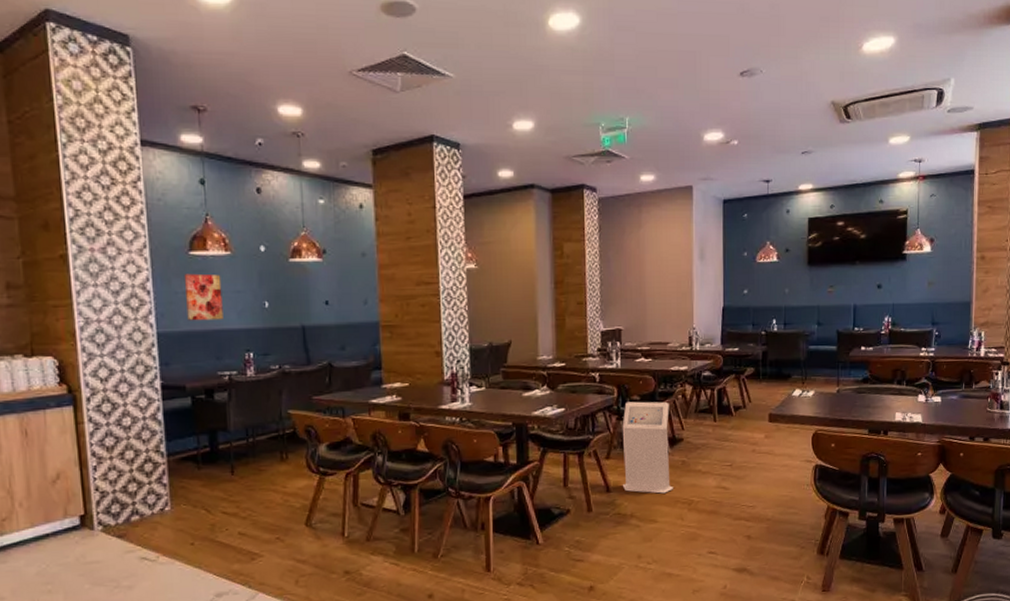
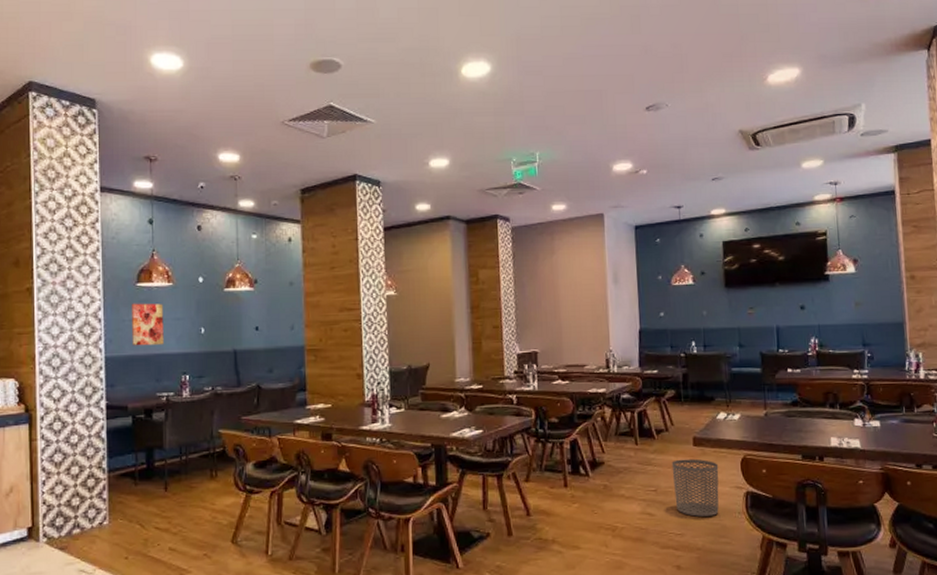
lectern: present [622,401,673,494] -> none [541,423,596,519]
waste bin: none [747,434,791,489] -> present [671,458,719,517]

